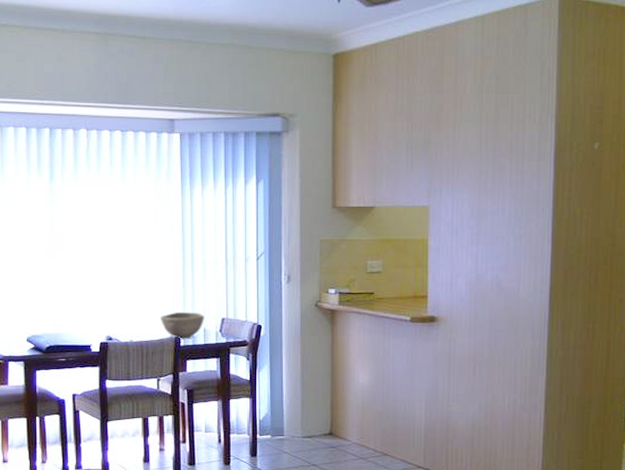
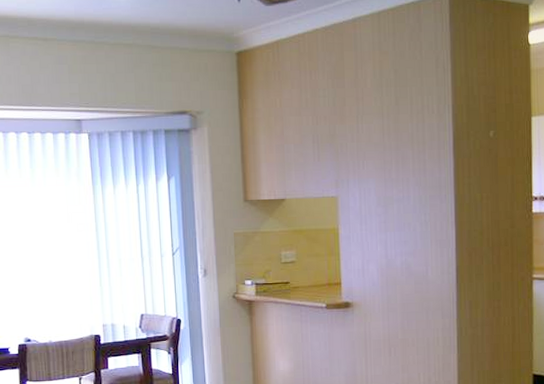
bowl: present [160,311,204,338] -> none [78,309,123,336]

